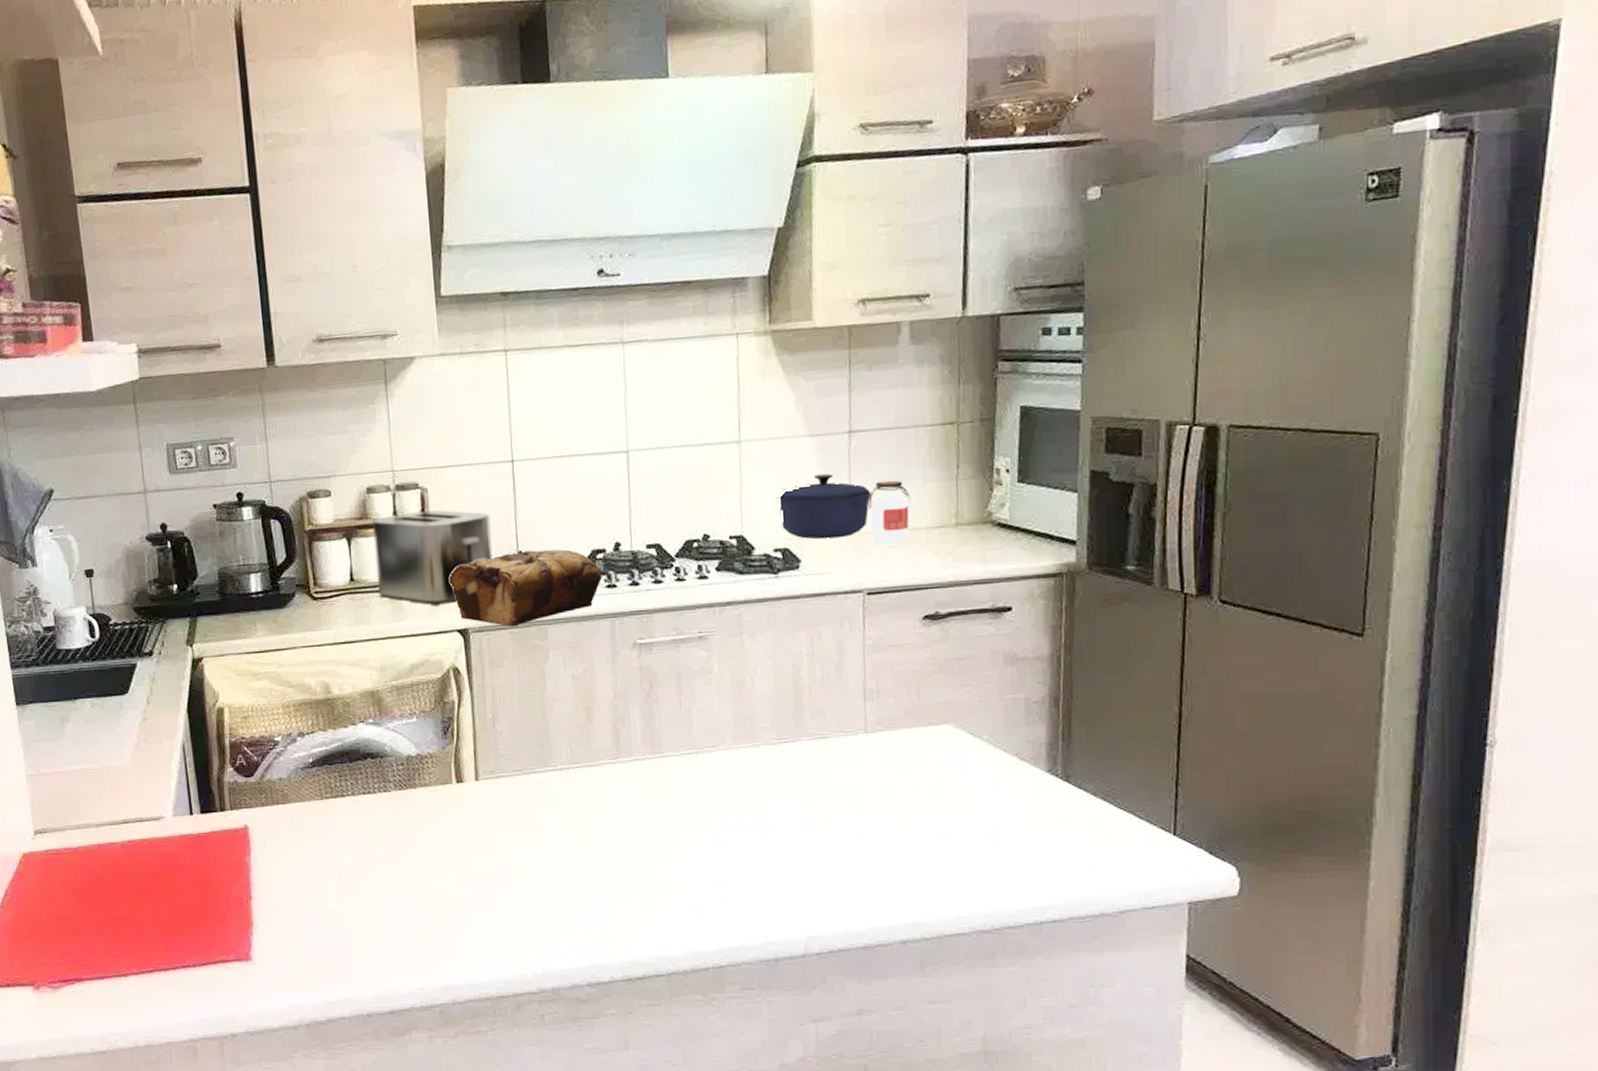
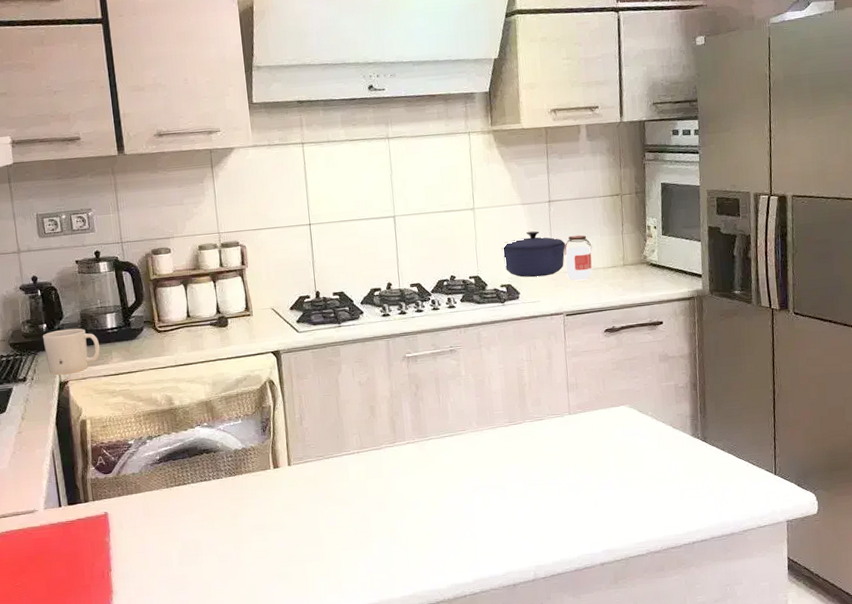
mug: none [172,590,242,650] -> present [42,328,101,376]
toaster: present [372,510,493,607] -> none [203,261,297,335]
bread loaf: present [449,548,602,628] -> none [264,288,379,348]

